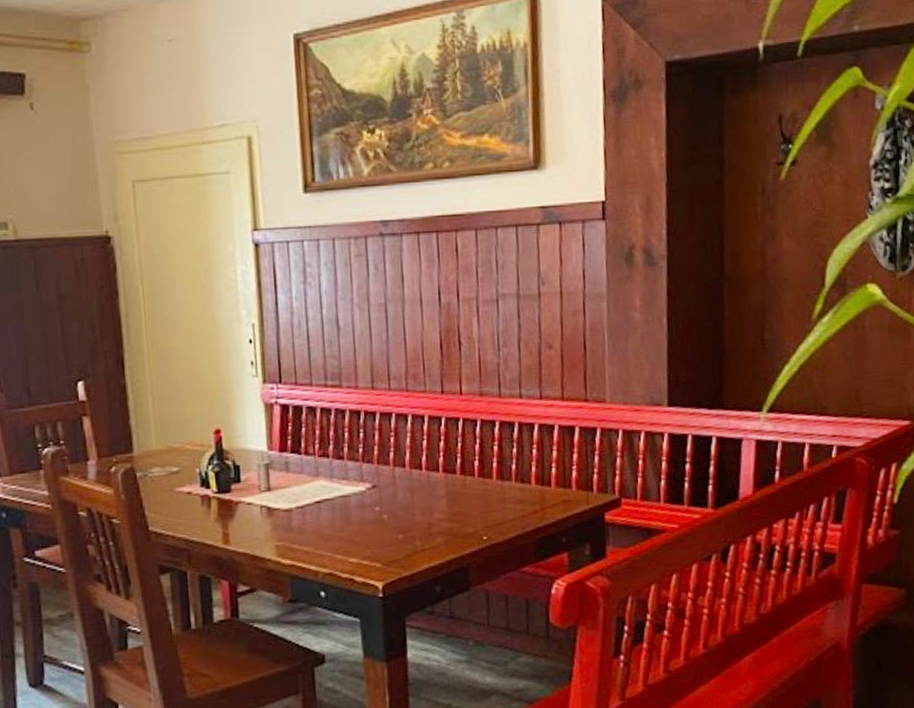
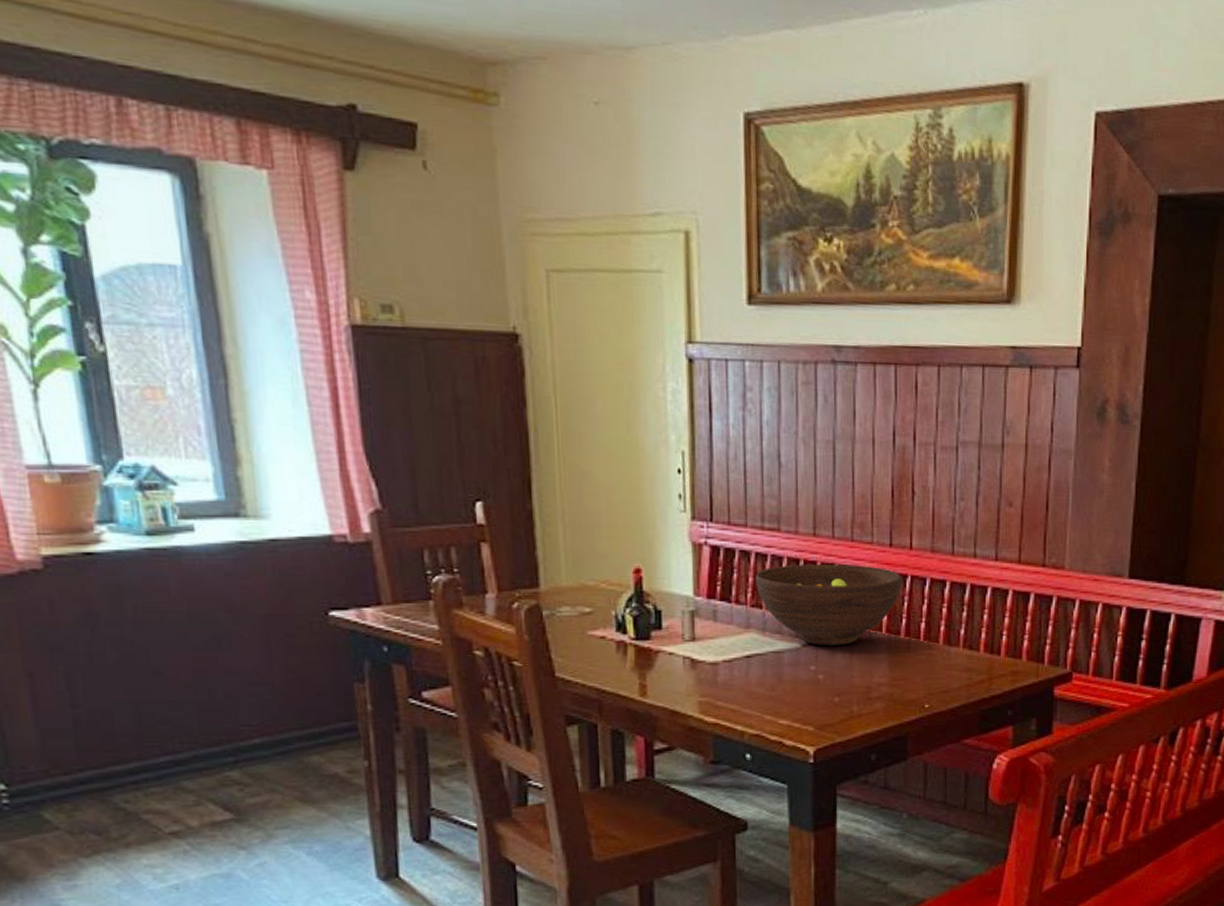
fruit bowl: none [322,412,455,488] -> present [756,565,902,645]

